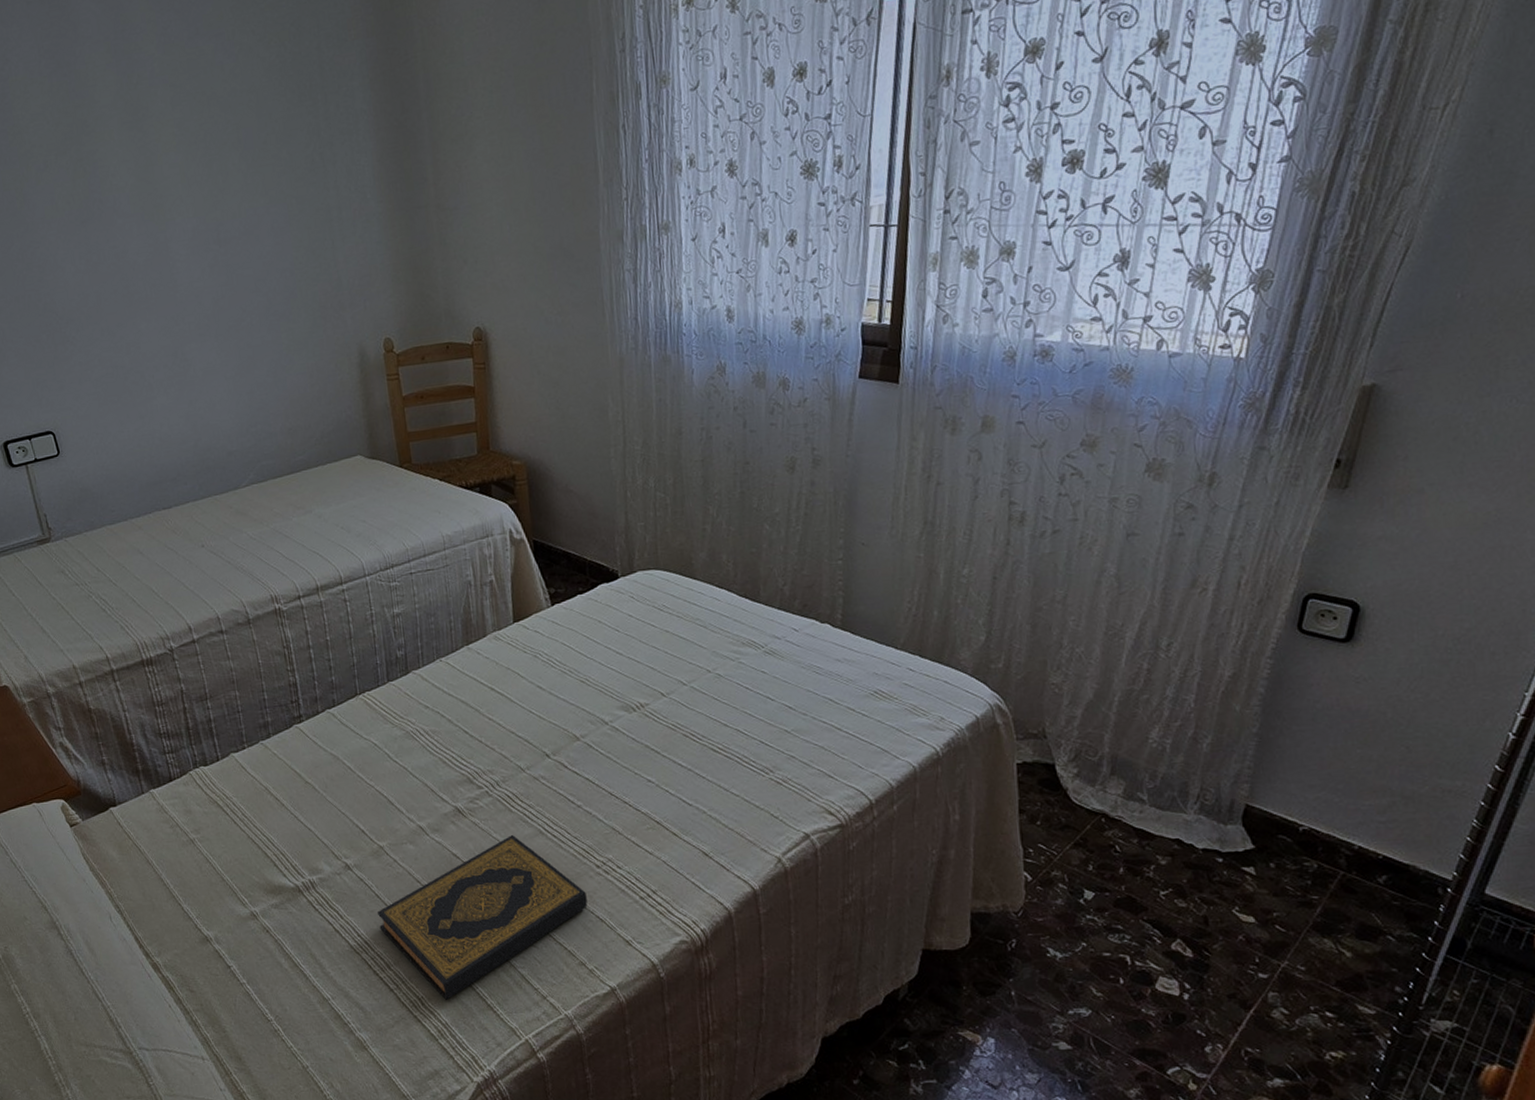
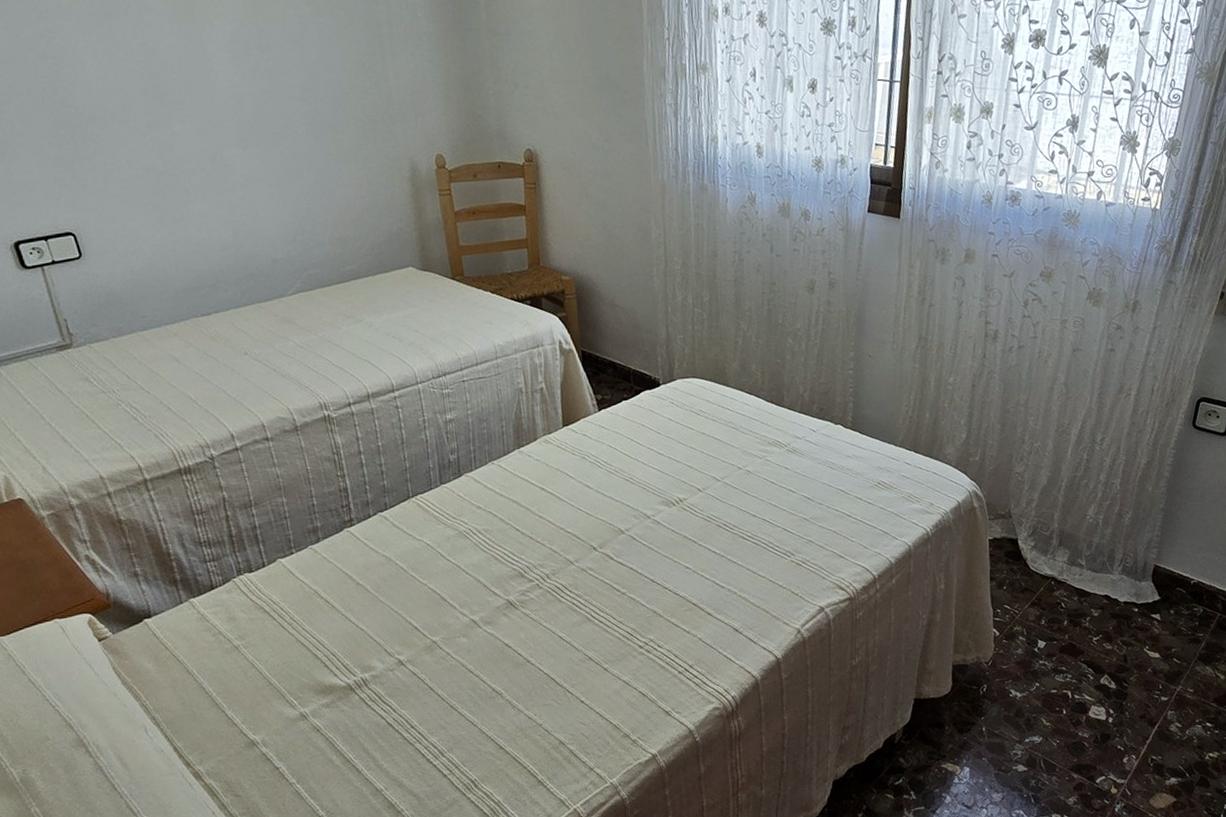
hardback book: present [377,835,588,1000] -> none [430,623,631,780]

